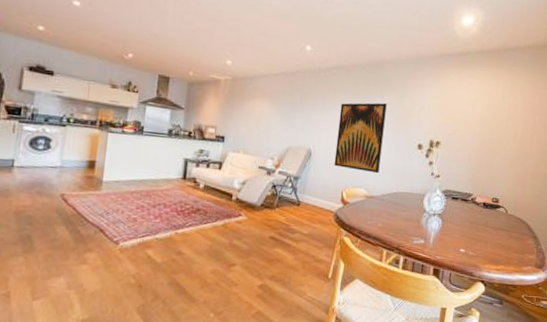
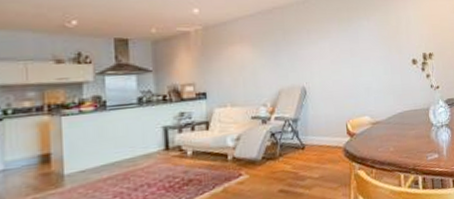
wall art: present [334,102,387,174] -> none [327,25,380,100]

